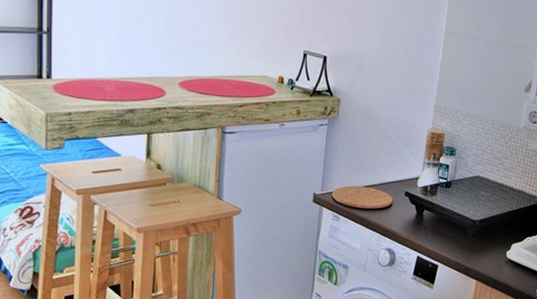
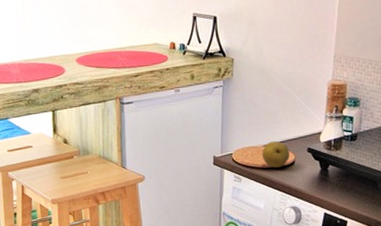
fruit: none [361,183,388,209] -> present [262,141,289,168]

